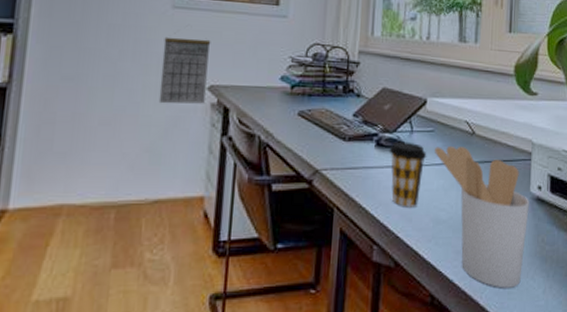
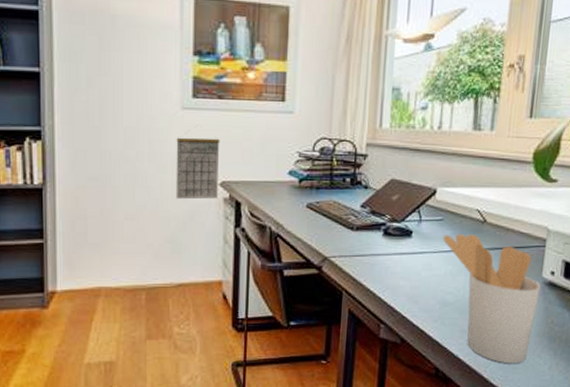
coffee cup: present [389,141,427,207] -> none [396,230,435,291]

